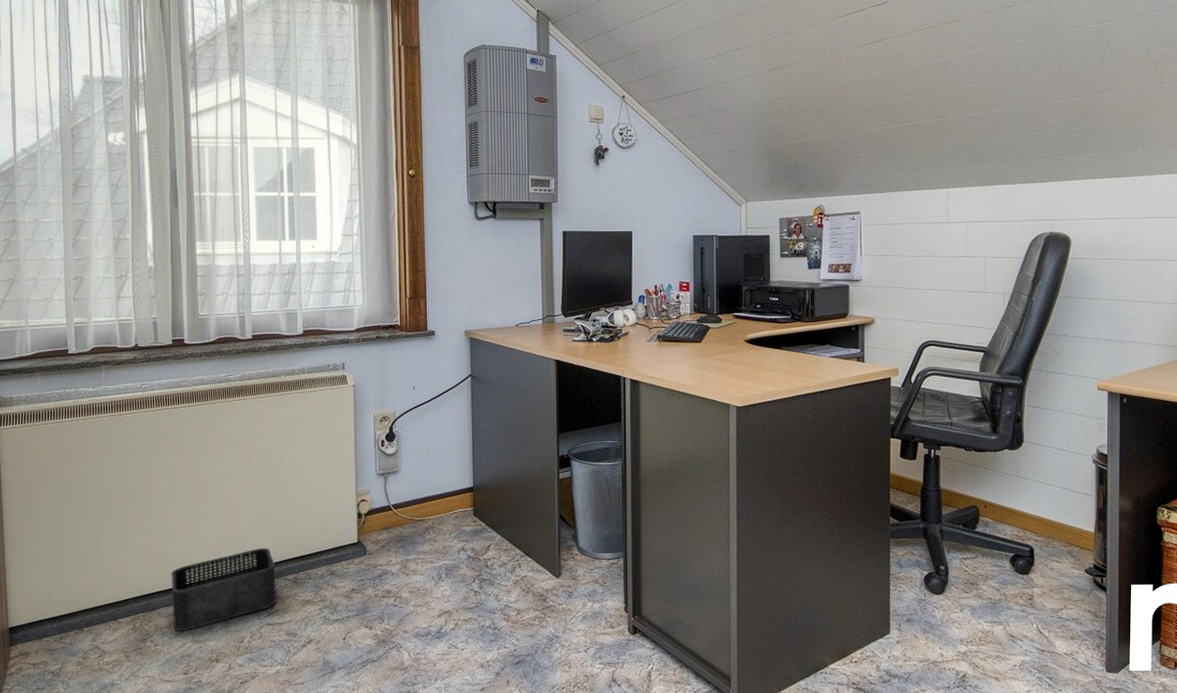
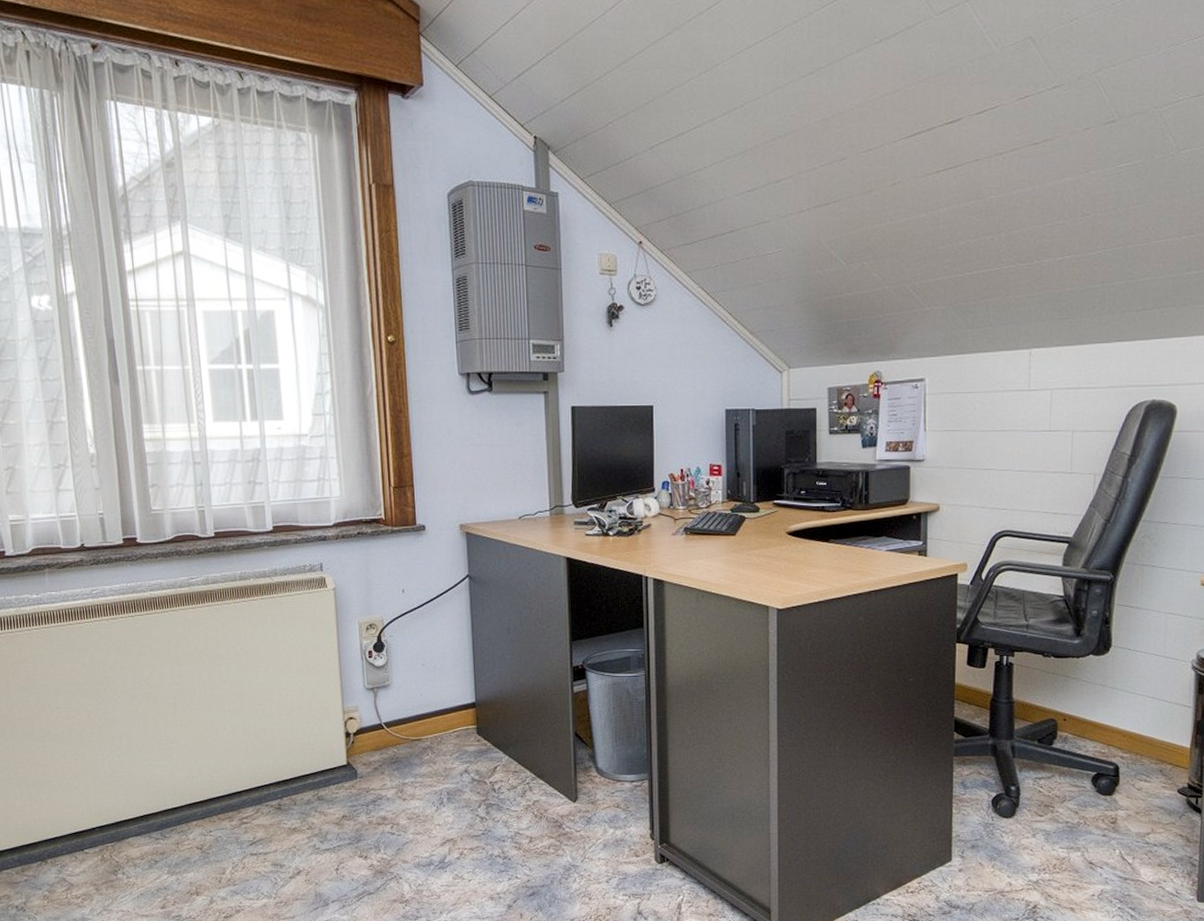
storage bin: present [171,548,276,631] -> none [140,771,259,862]

